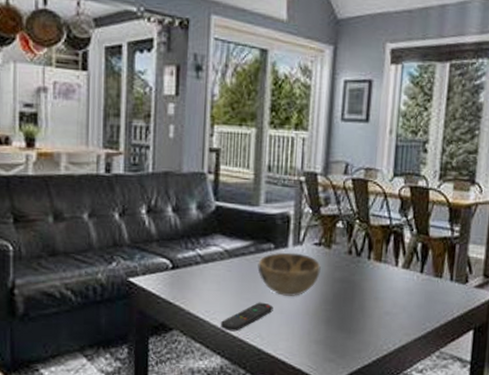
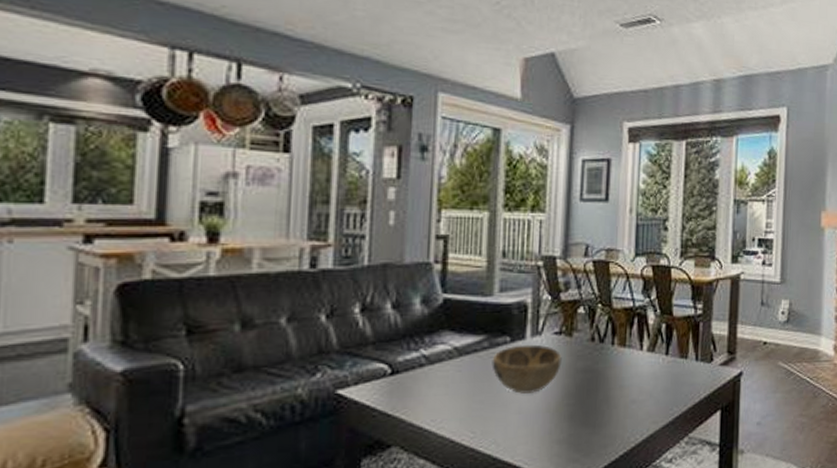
remote control: present [221,302,273,332] -> none [450,403,510,441]

